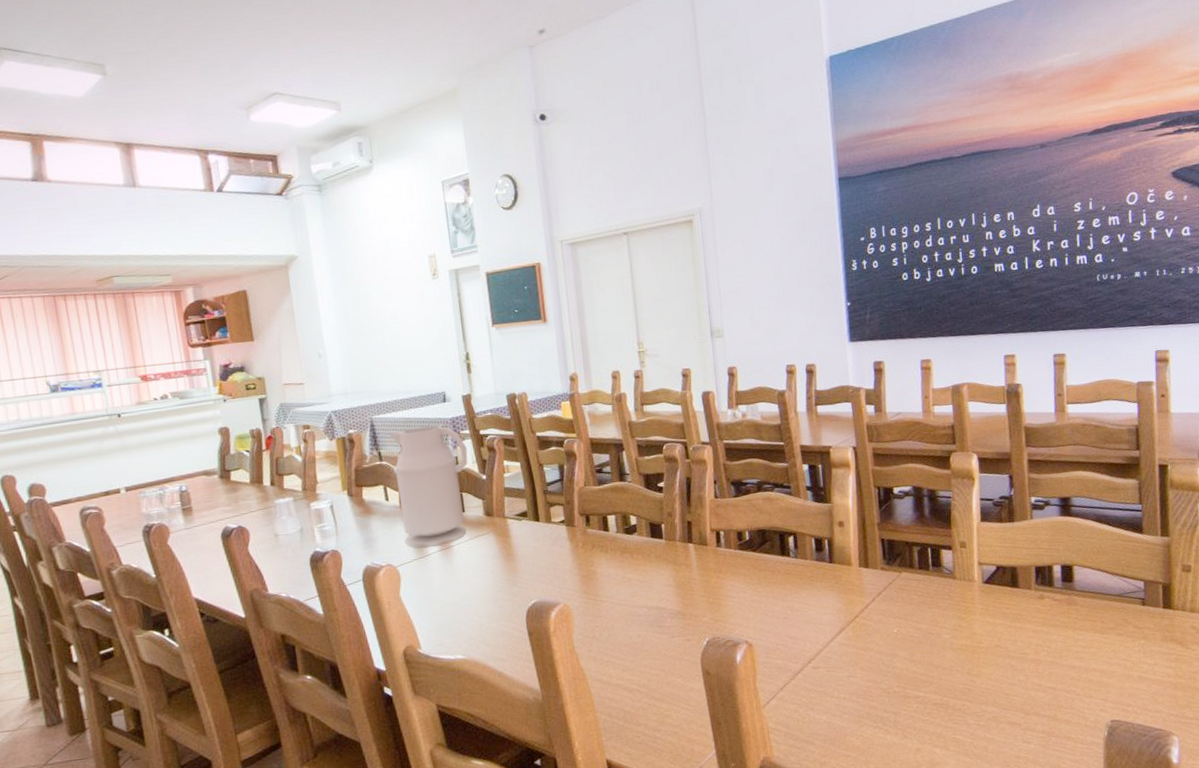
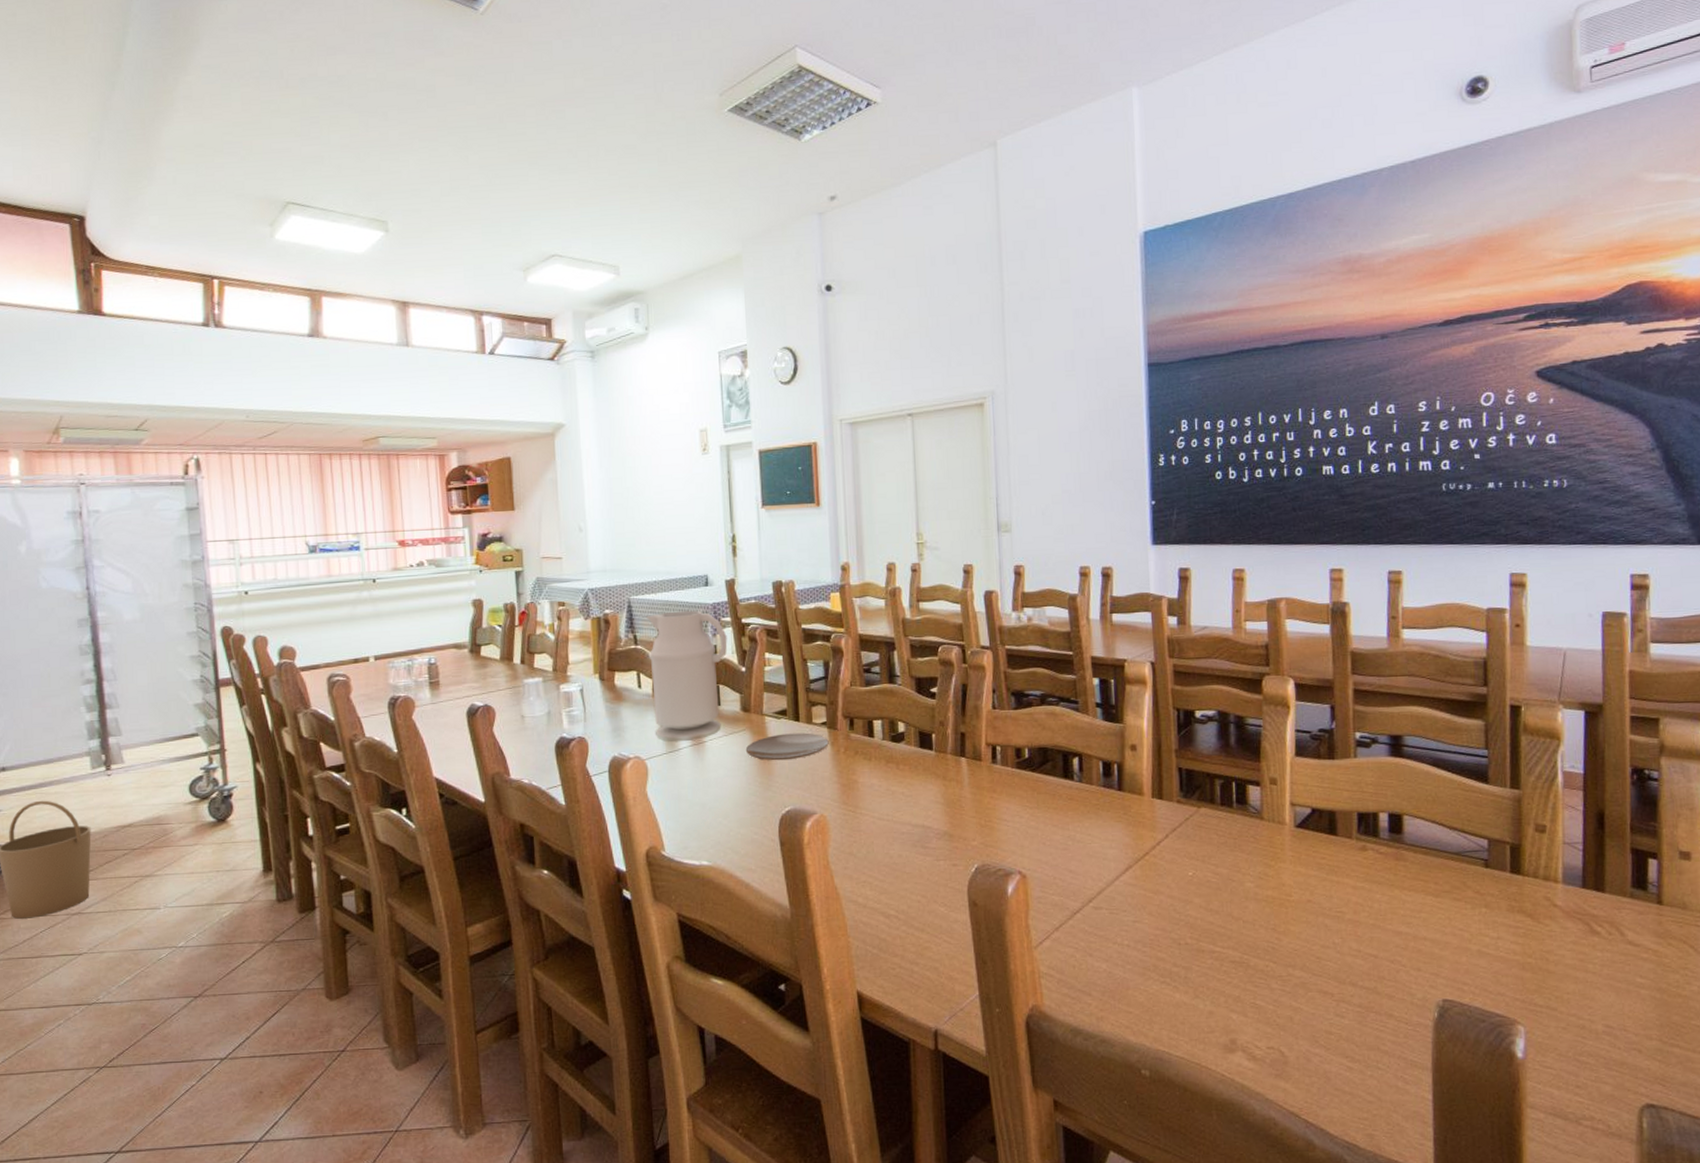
plate: none [490,531,568,559] -> present [745,733,829,761]

